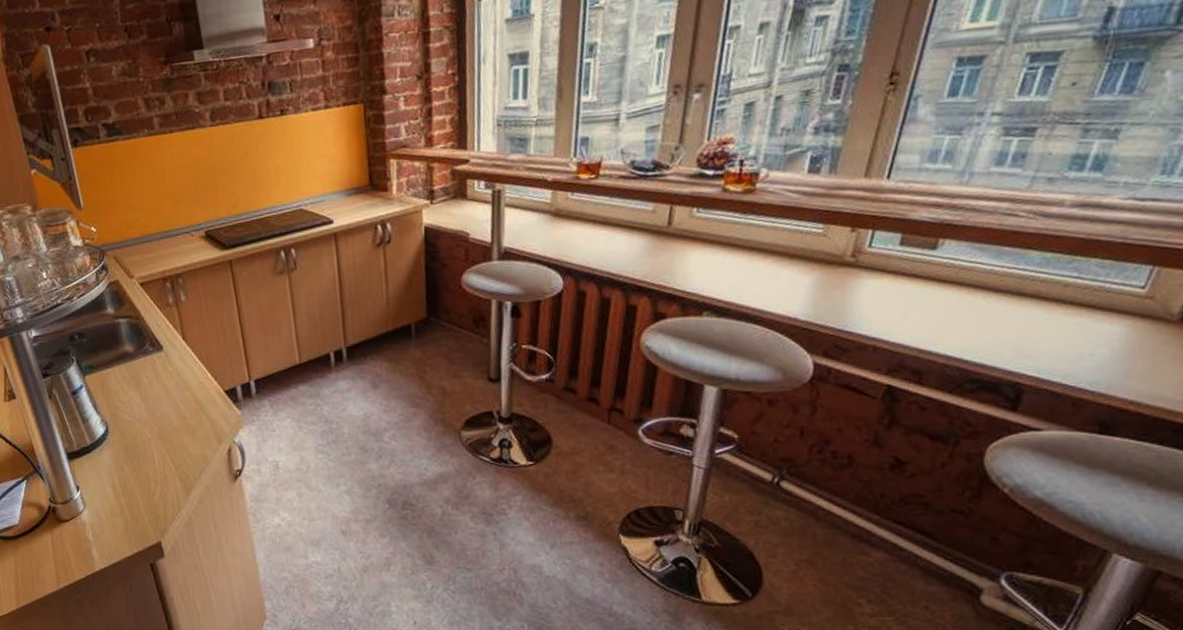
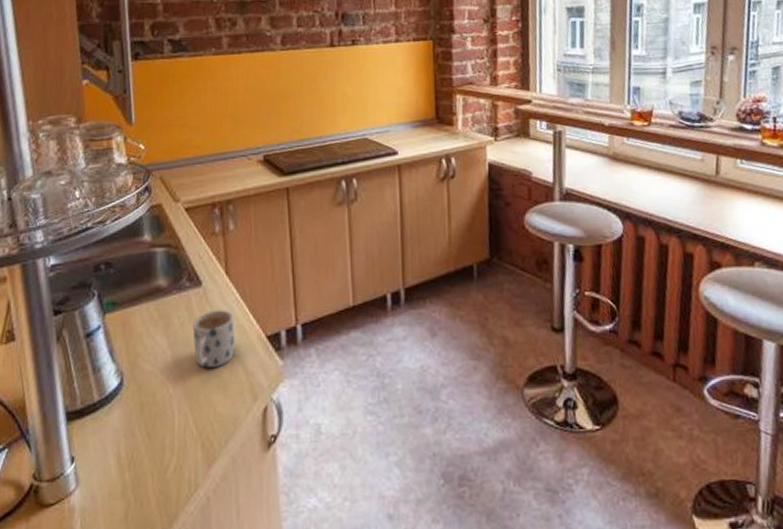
mug: none [159,370,199,418] -> present [192,310,235,369]

